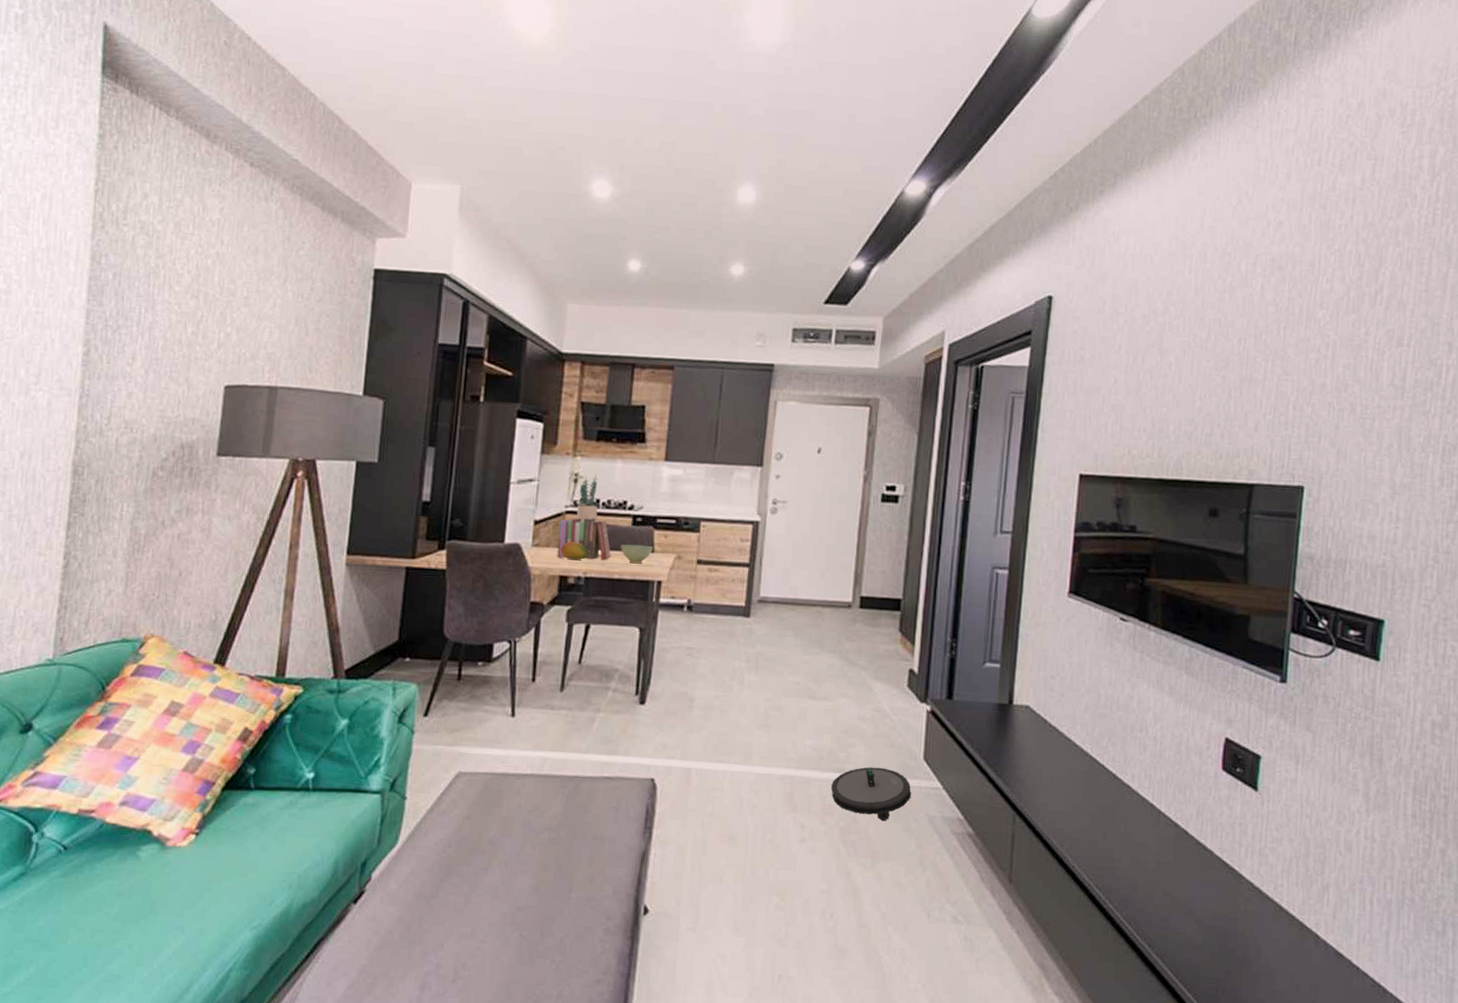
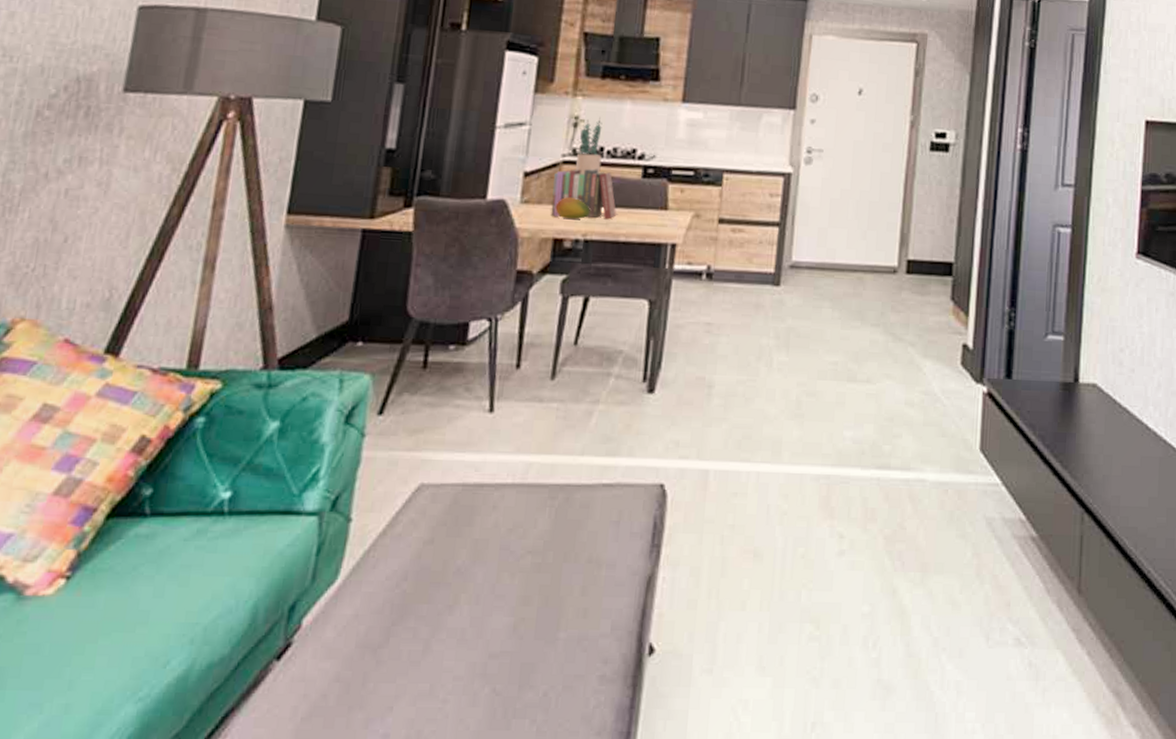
bowl: present [620,544,653,564] -> none [627,200,667,224]
robot vacuum: present [830,767,912,822] -> none [873,461,967,527]

